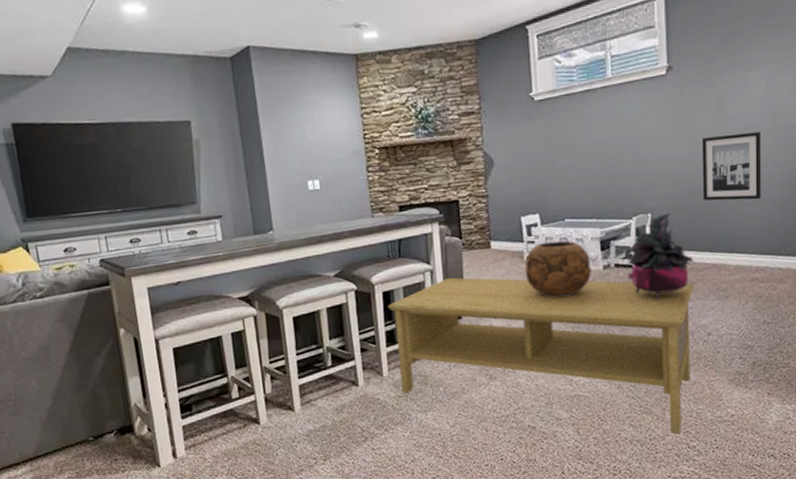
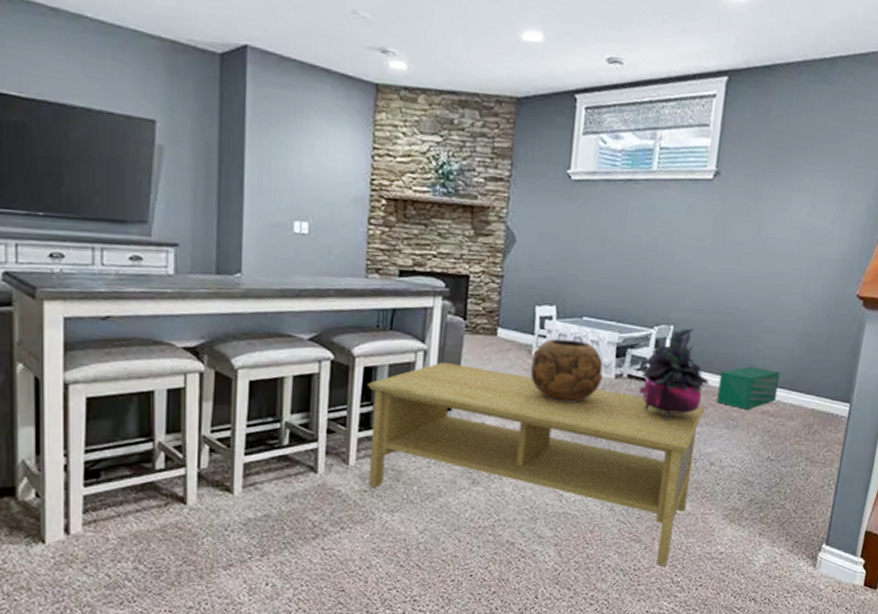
wall art: present [701,131,762,201] -> none [728,254,796,330]
storage bin: none [703,238,764,280] -> present [716,365,781,410]

